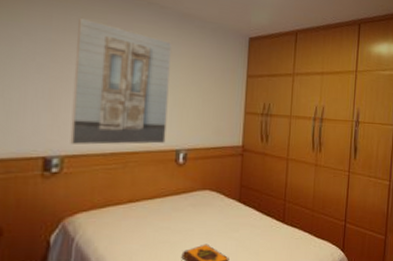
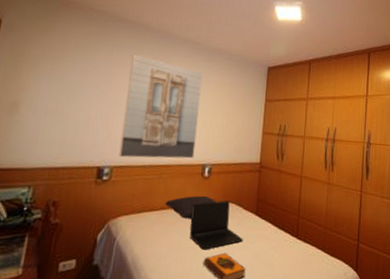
pillow: none [133,184,194,211] -> present [165,195,216,219]
laptop: none [164,189,226,243] -> present [189,200,243,250]

